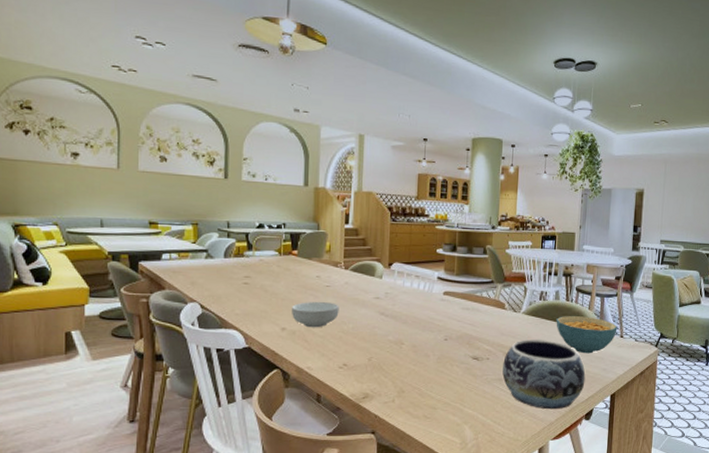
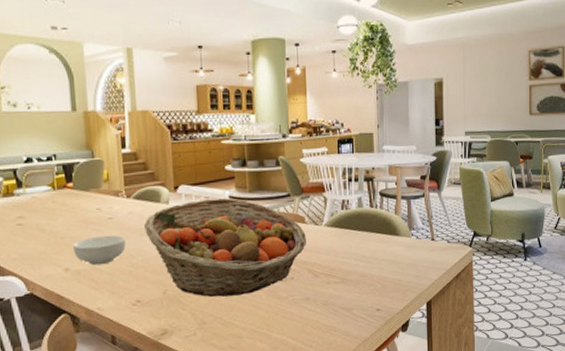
fruit basket: none [357,278,505,369] -> present [143,198,307,297]
decorative bowl: present [502,339,586,410] -> none [309,251,398,325]
cereal bowl: present [556,316,618,354] -> none [361,222,428,262]

